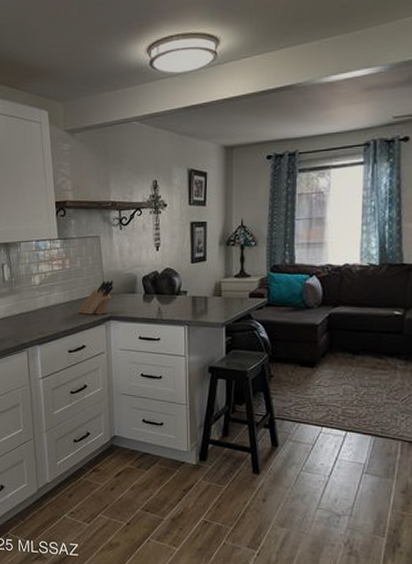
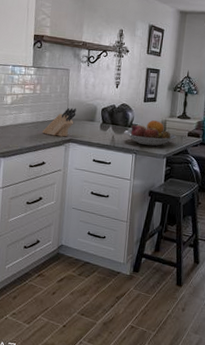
fruit bowl: none [171,284,235,314] -> present [124,120,177,146]

